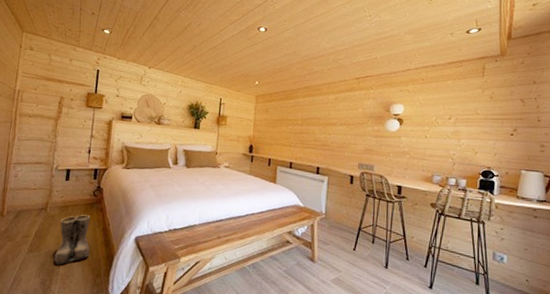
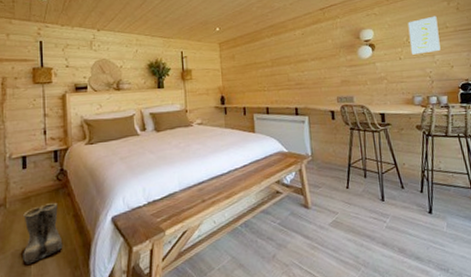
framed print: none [437,101,469,136] -> present [408,16,441,55]

